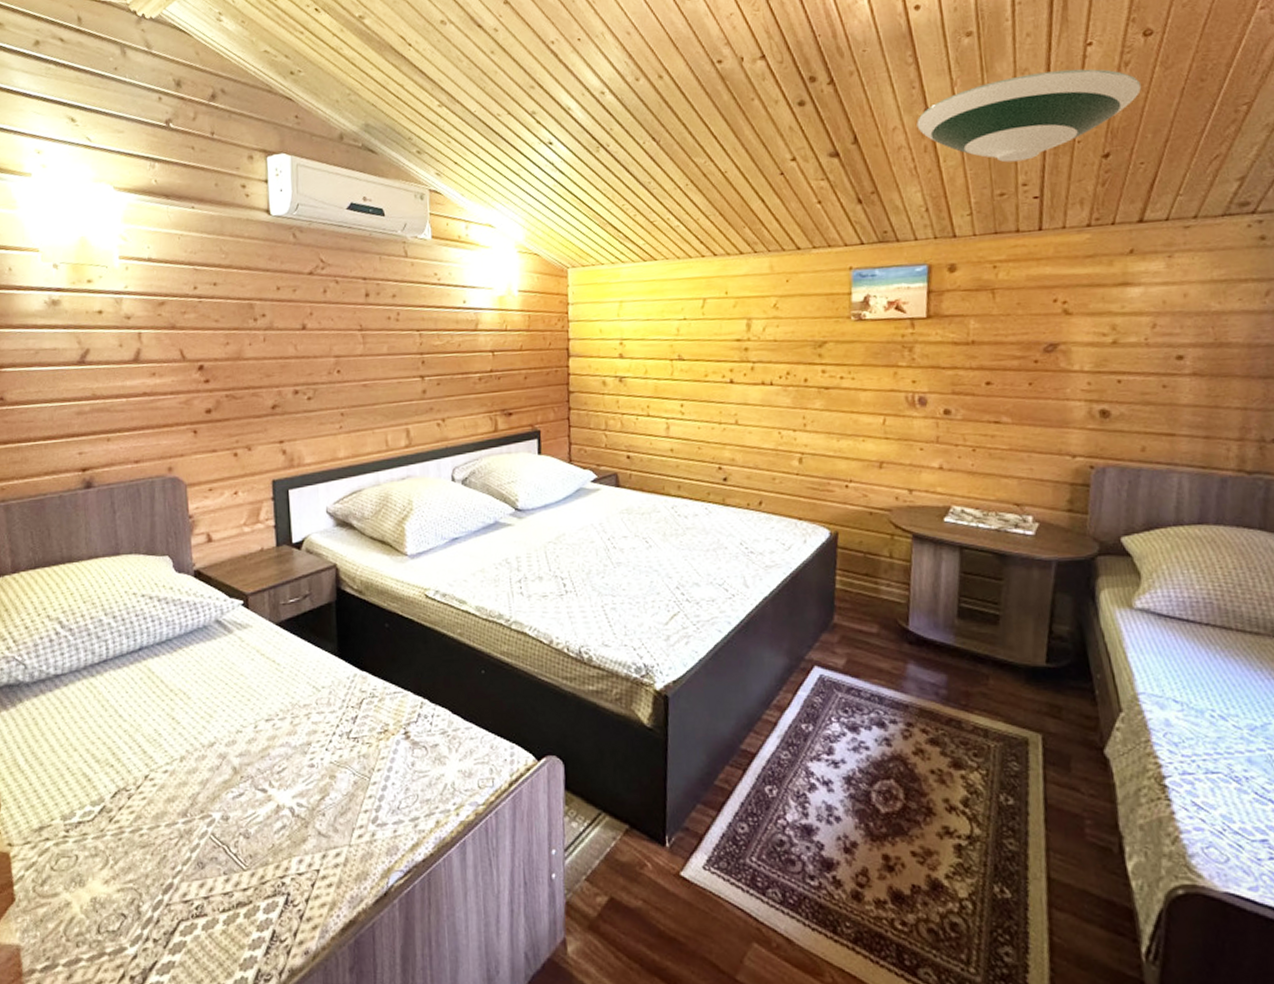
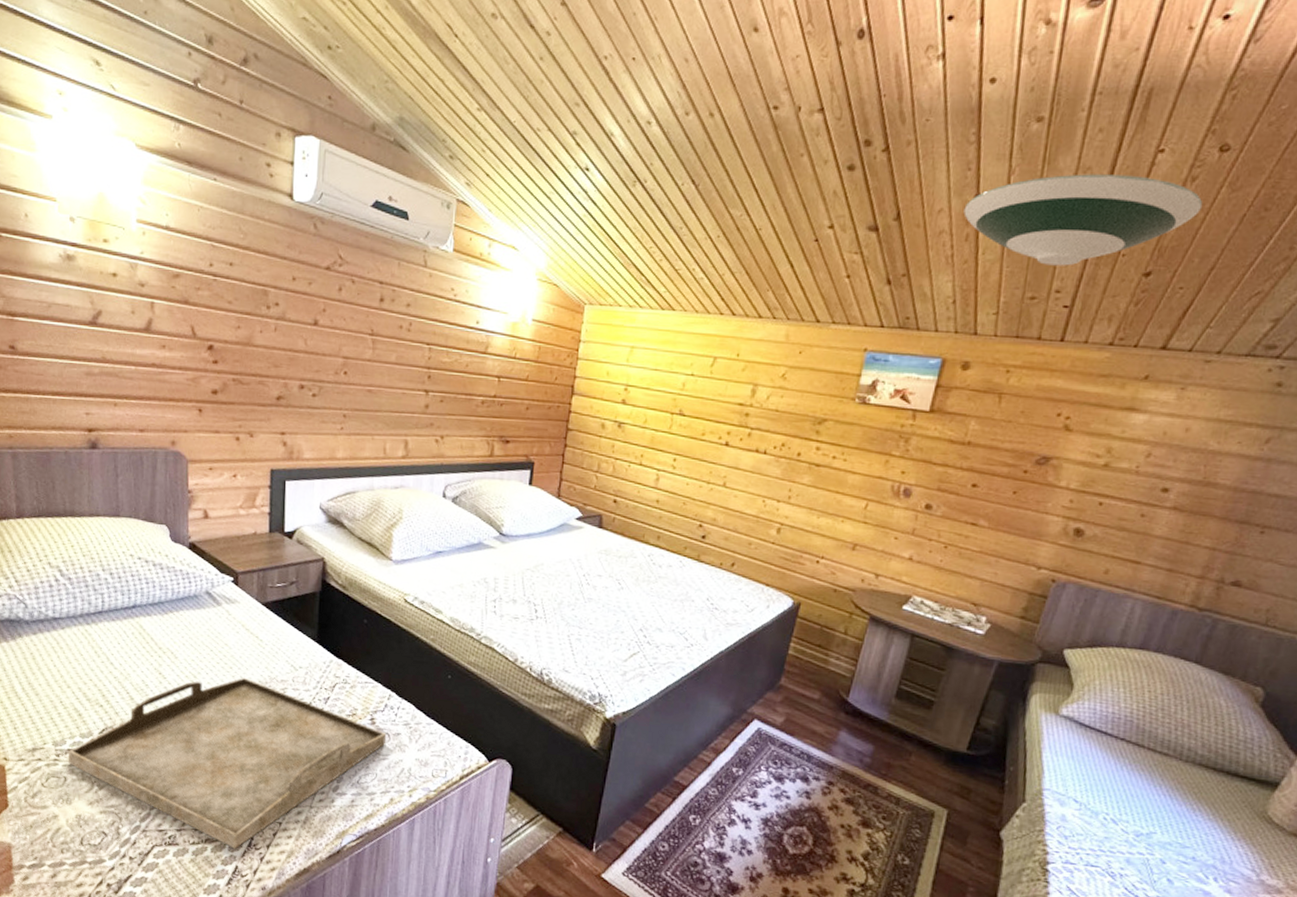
serving tray: none [79,708,424,910] -> present [69,677,387,849]

